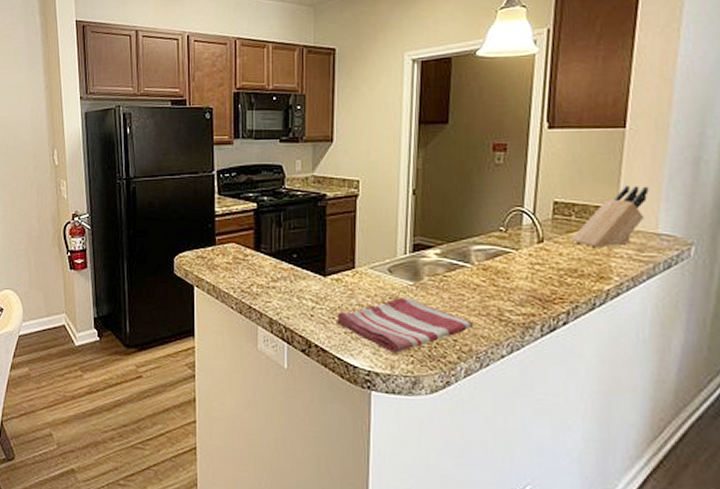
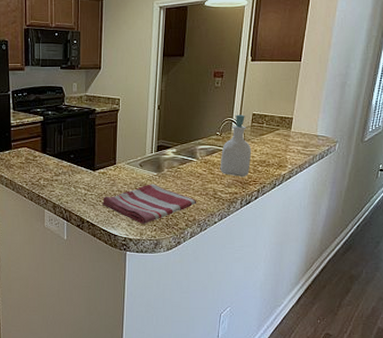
soap bottle: none [506,202,555,291] -> present [220,114,252,176]
knife block: present [570,184,649,248] -> none [262,101,313,146]

